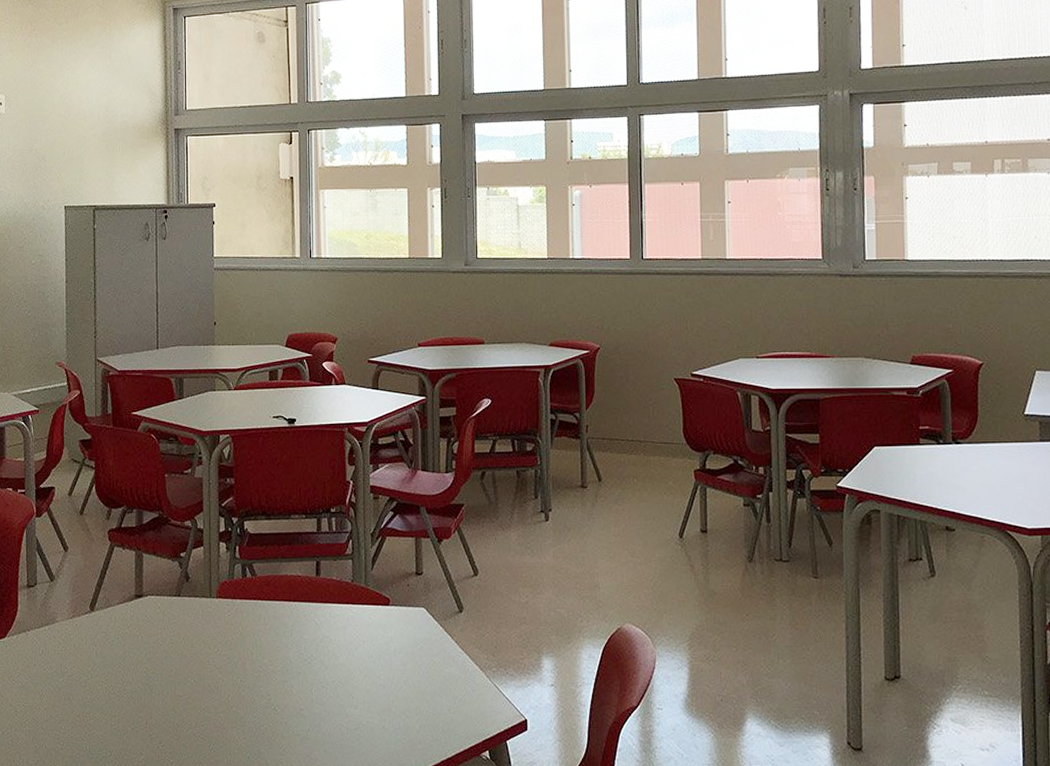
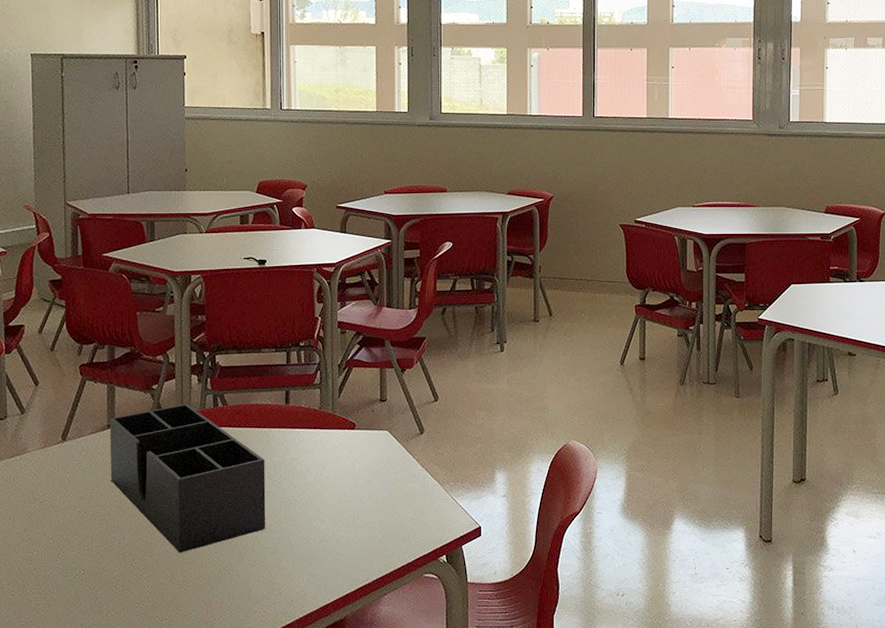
desk organizer: none [137,573,296,737] -> present [109,404,266,553]

